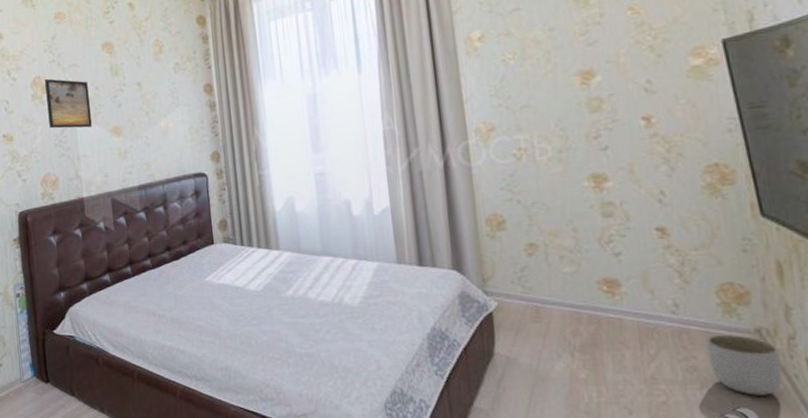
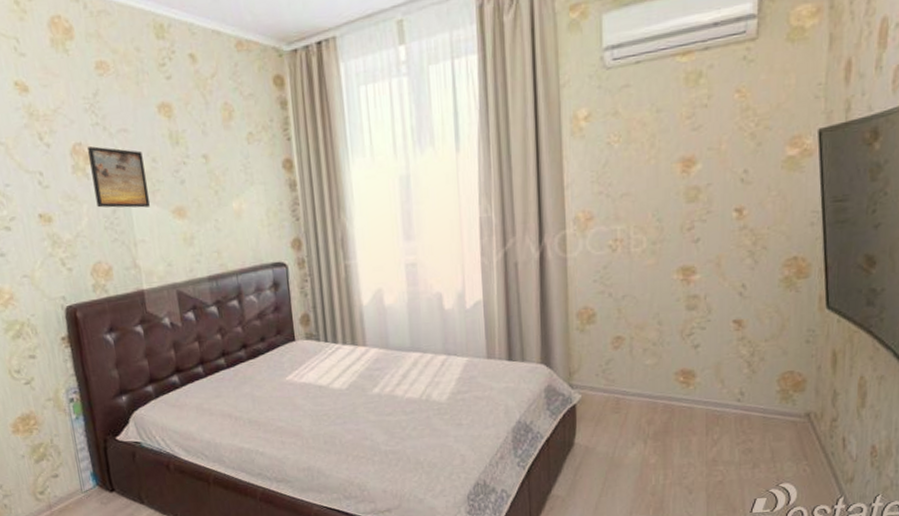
planter: present [705,334,783,396] -> none [761,418,822,472]

